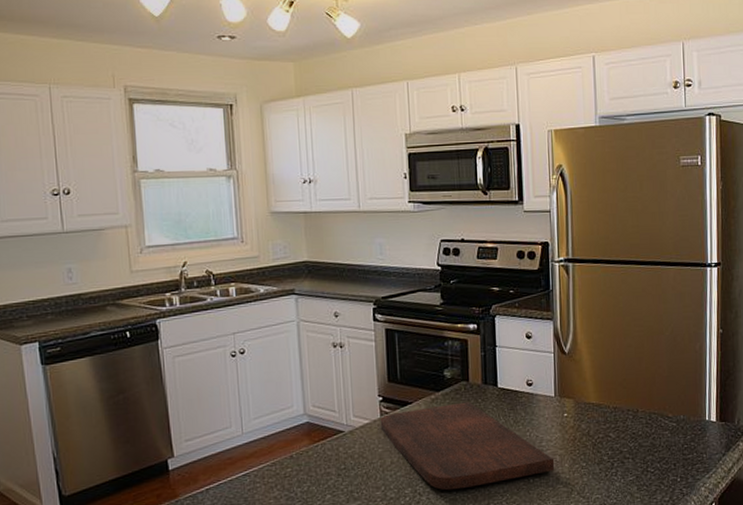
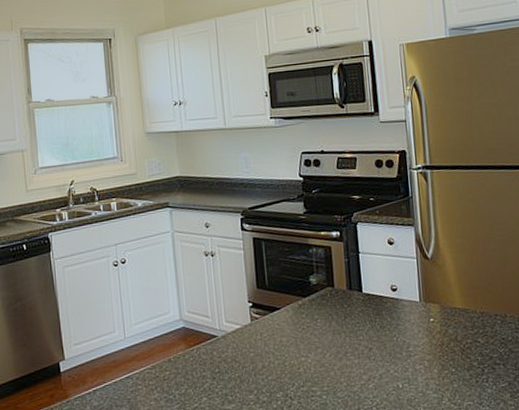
cutting board: present [380,402,555,491] -> none [250,307,424,395]

